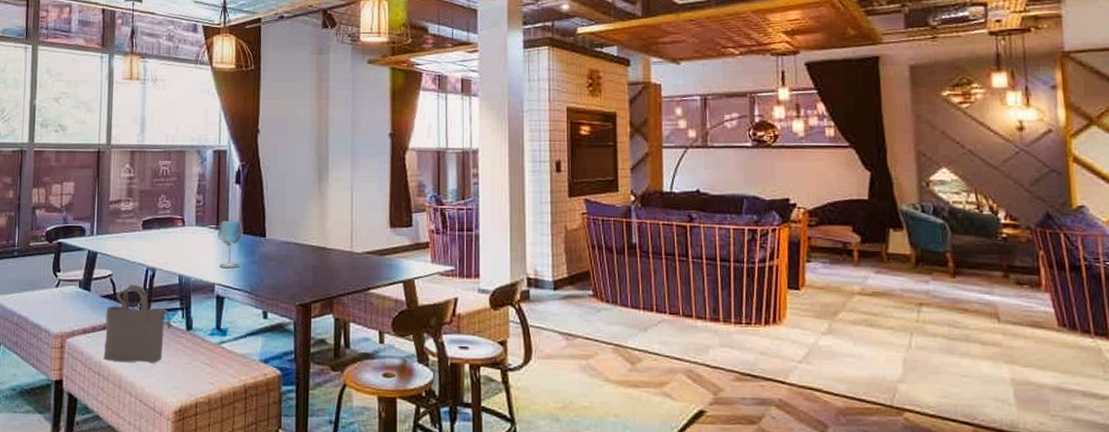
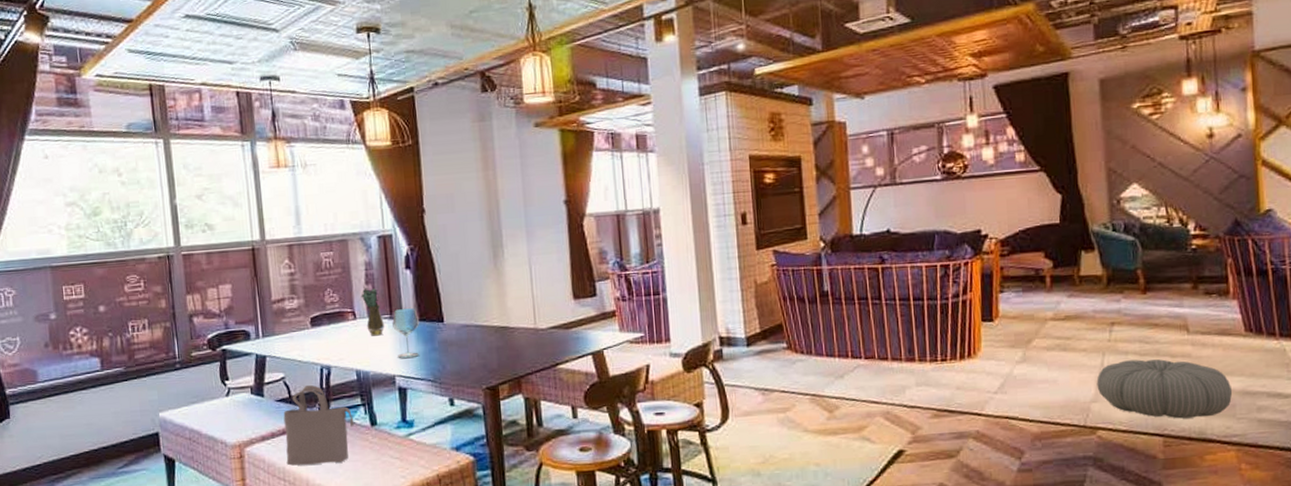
vase: none [191,197,210,244] -> present [360,287,384,336]
pouf: none [904,343,1045,410] -> present [1096,359,1232,419]

